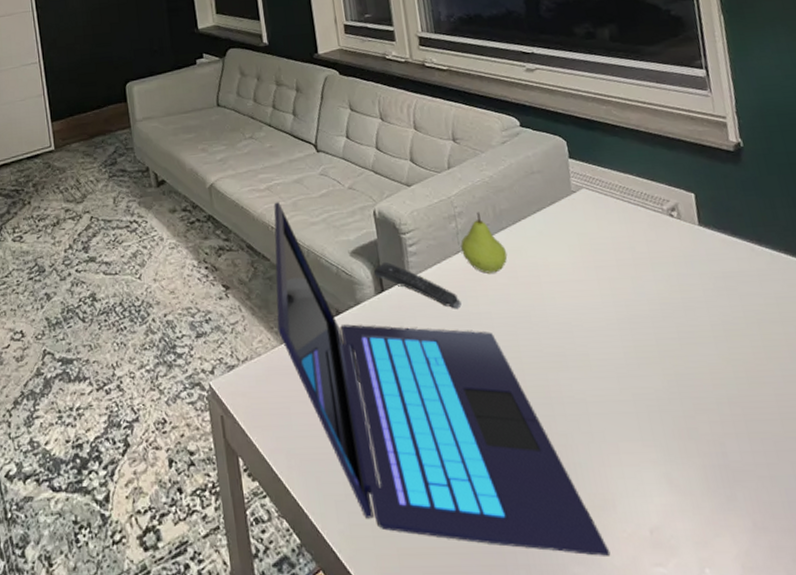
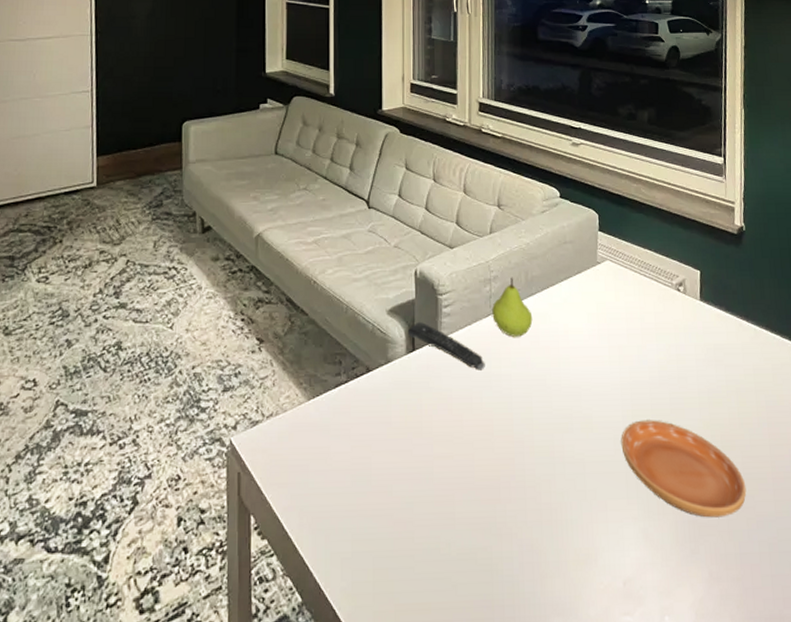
laptop: present [273,202,611,556] -> none [307,256,587,607]
saucer: none [625,356,787,462] -> present [621,420,747,518]

